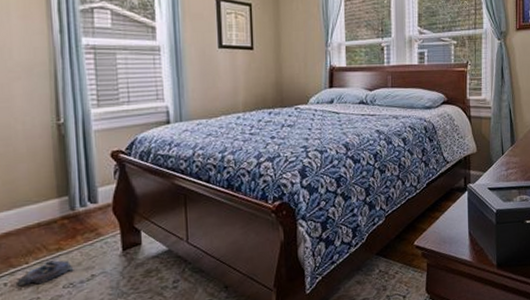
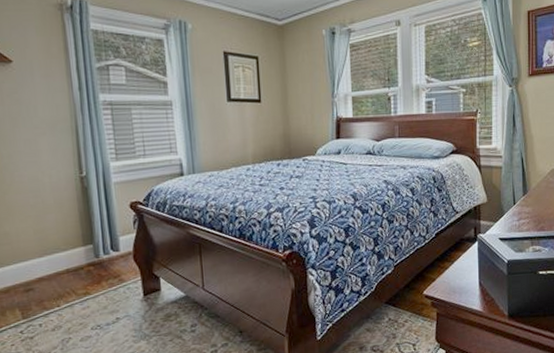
shoes: present [17,259,74,287] -> none [50,303,101,328]

